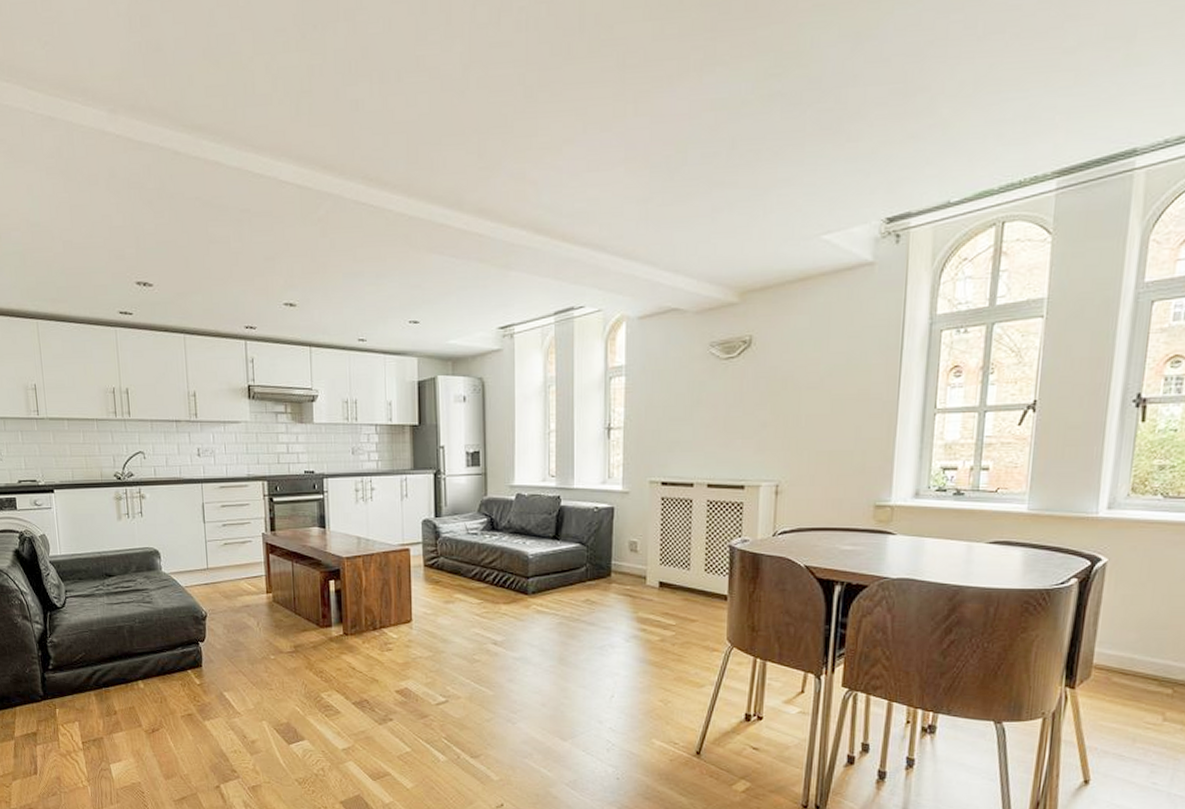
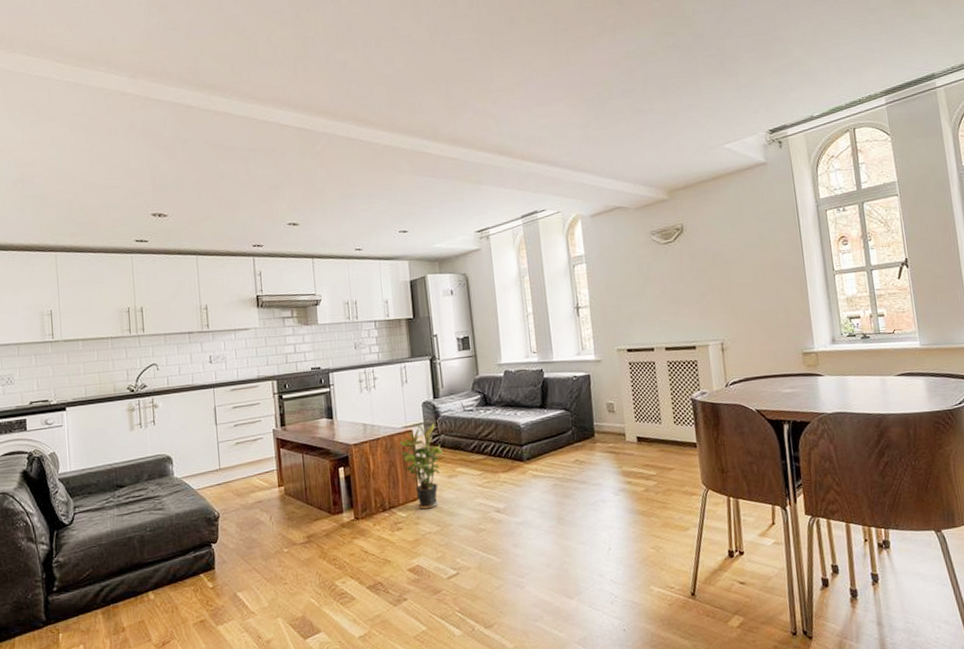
potted plant: none [394,543,442,633] -> present [399,423,444,510]

